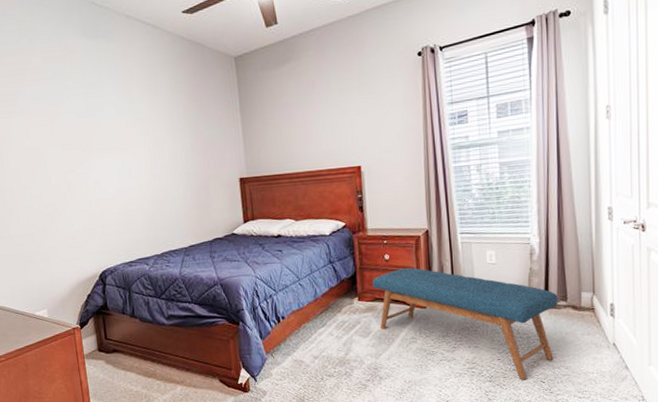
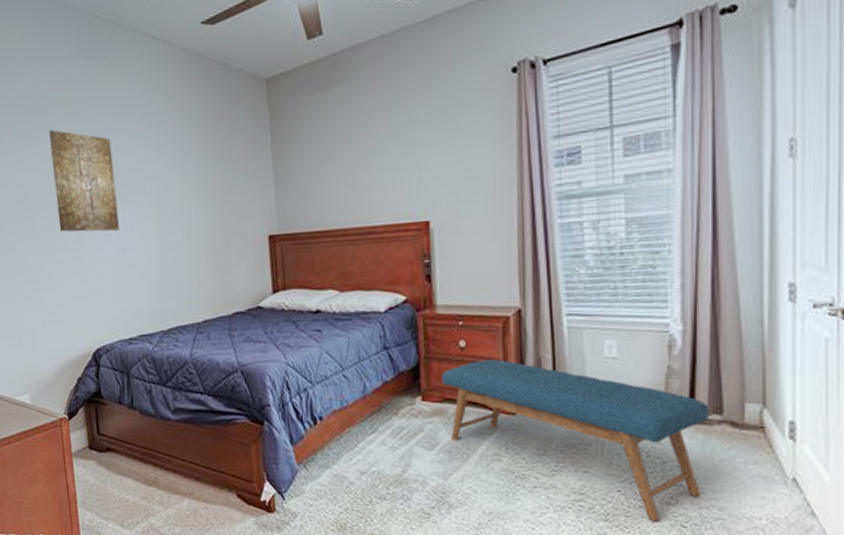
wall art: none [58,95,119,178] -> present [49,130,119,232]

